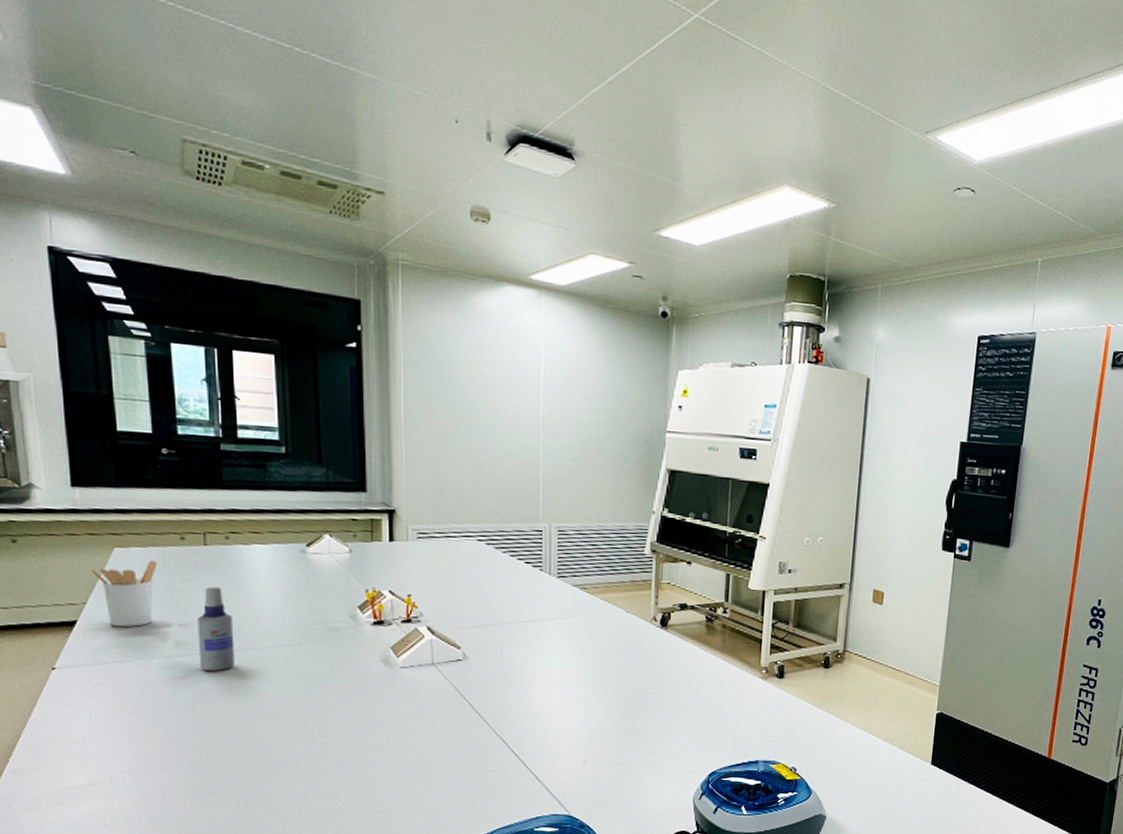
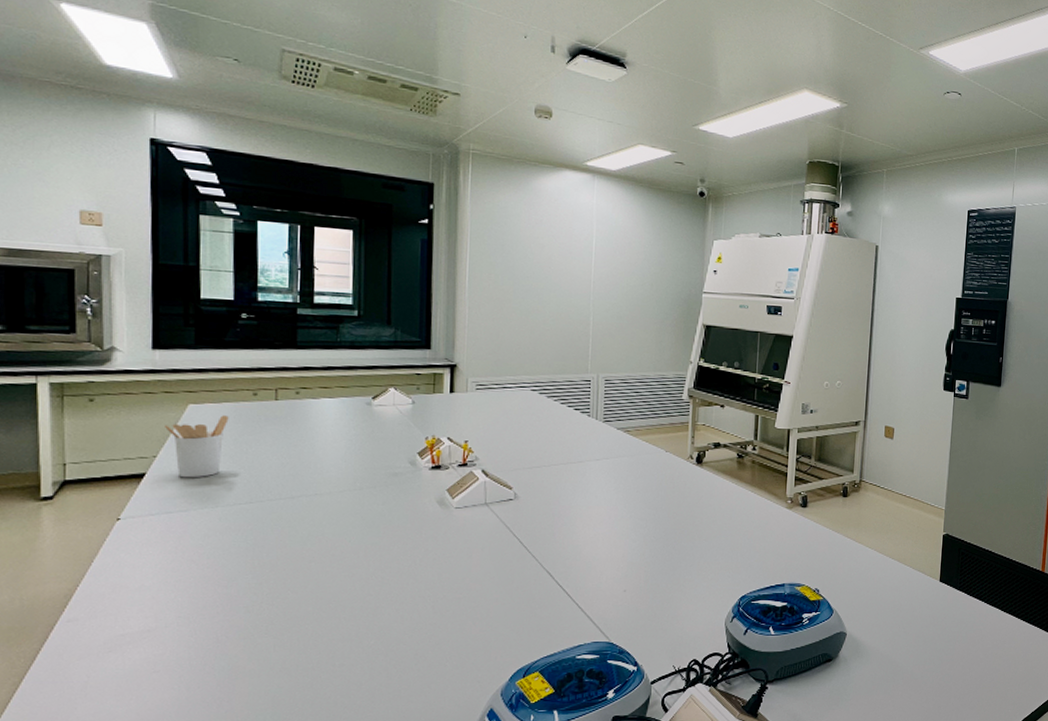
spray bottle: present [197,587,235,672] -> none [262,438,298,518]

